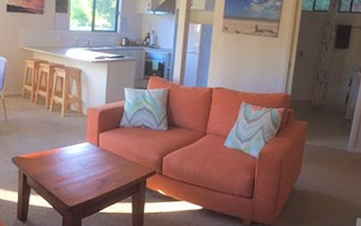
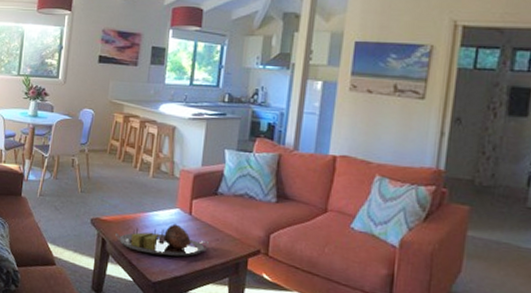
serving tray: none [35,155,114,184] -> present [115,223,209,257]

